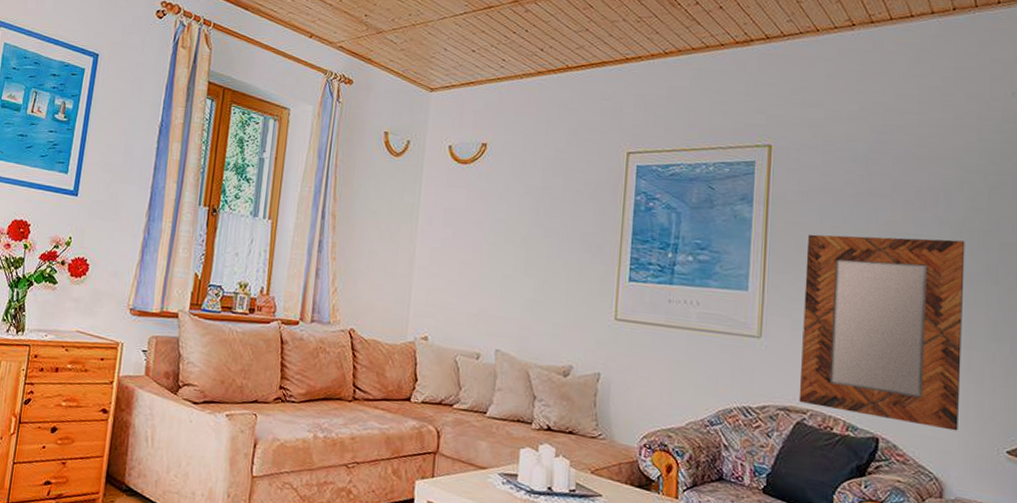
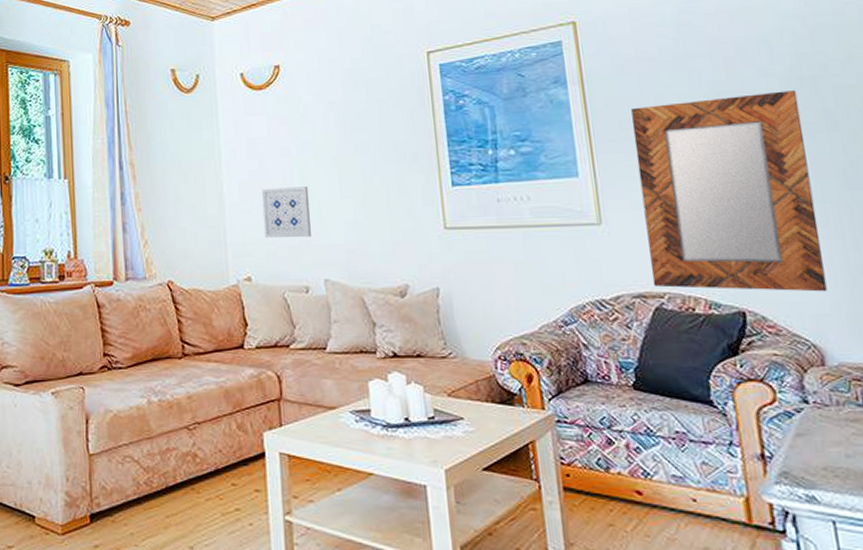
wall art: none [446,256,495,309] -> present [261,186,312,238]

